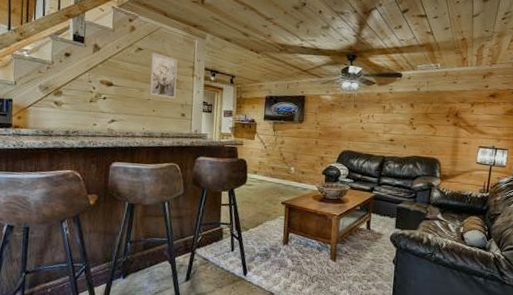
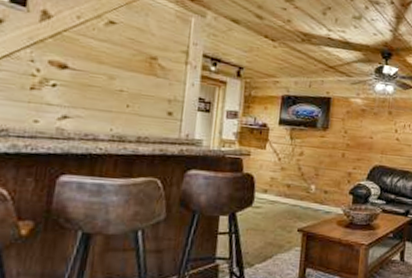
wall art: present [149,52,178,99] -> none [123,28,166,92]

